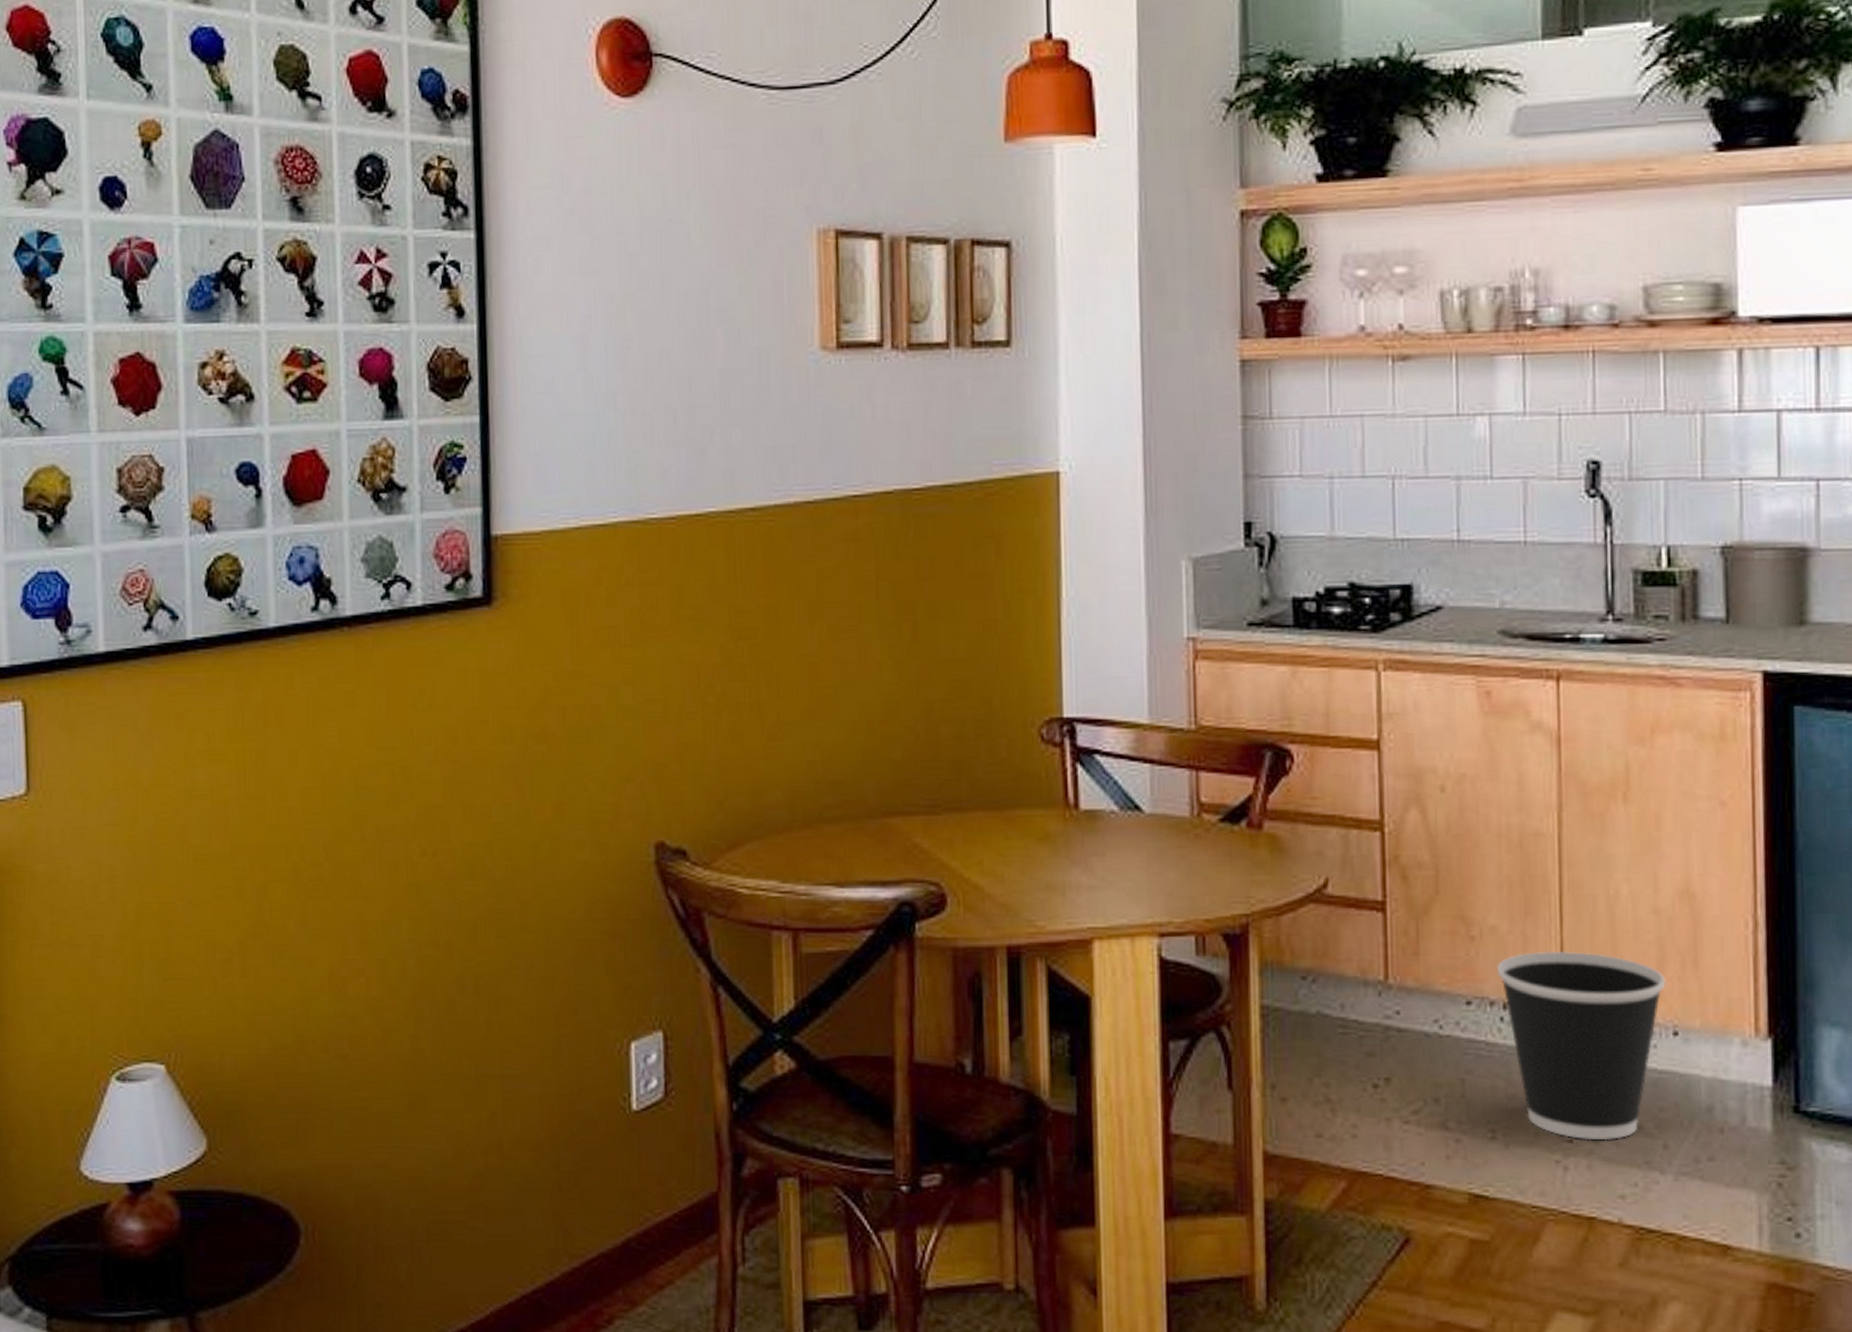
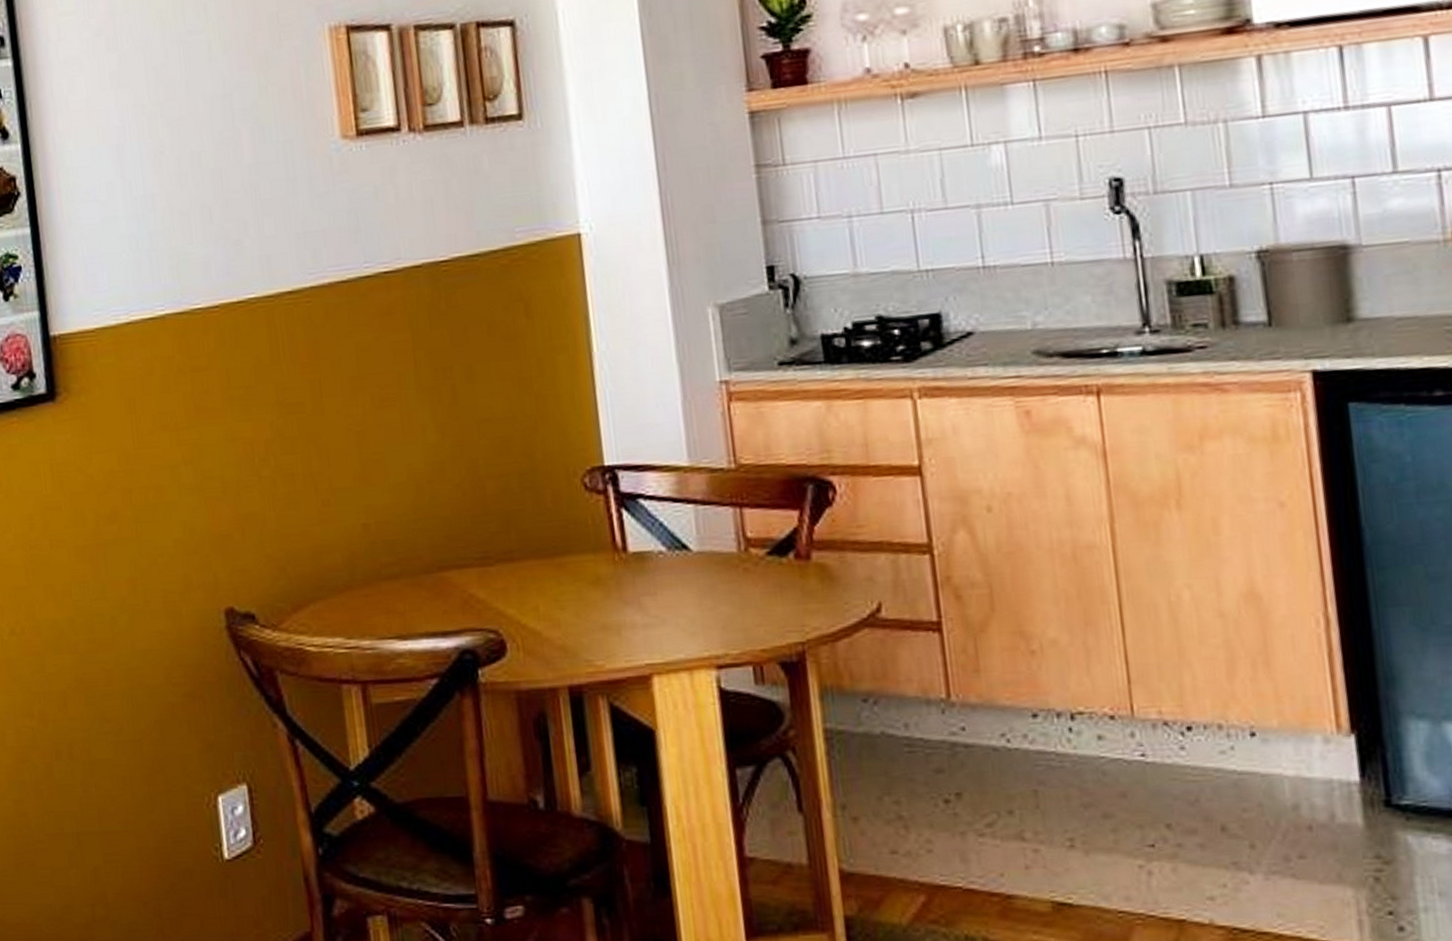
wastebasket: present [1496,950,1666,1141] -> none [1060,659,1238,844]

